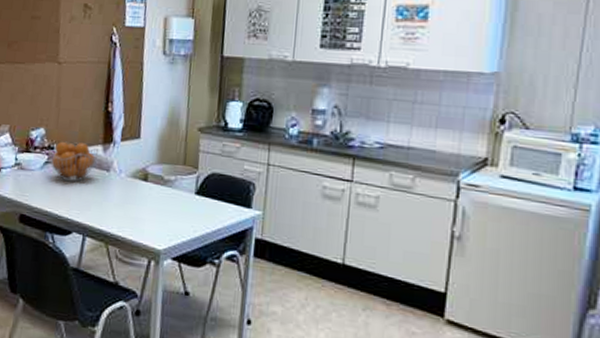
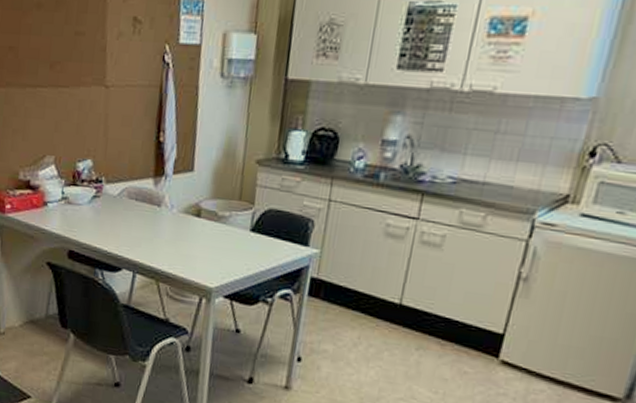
fruit basket: present [47,141,99,182] -> none [95,174,150,217]

